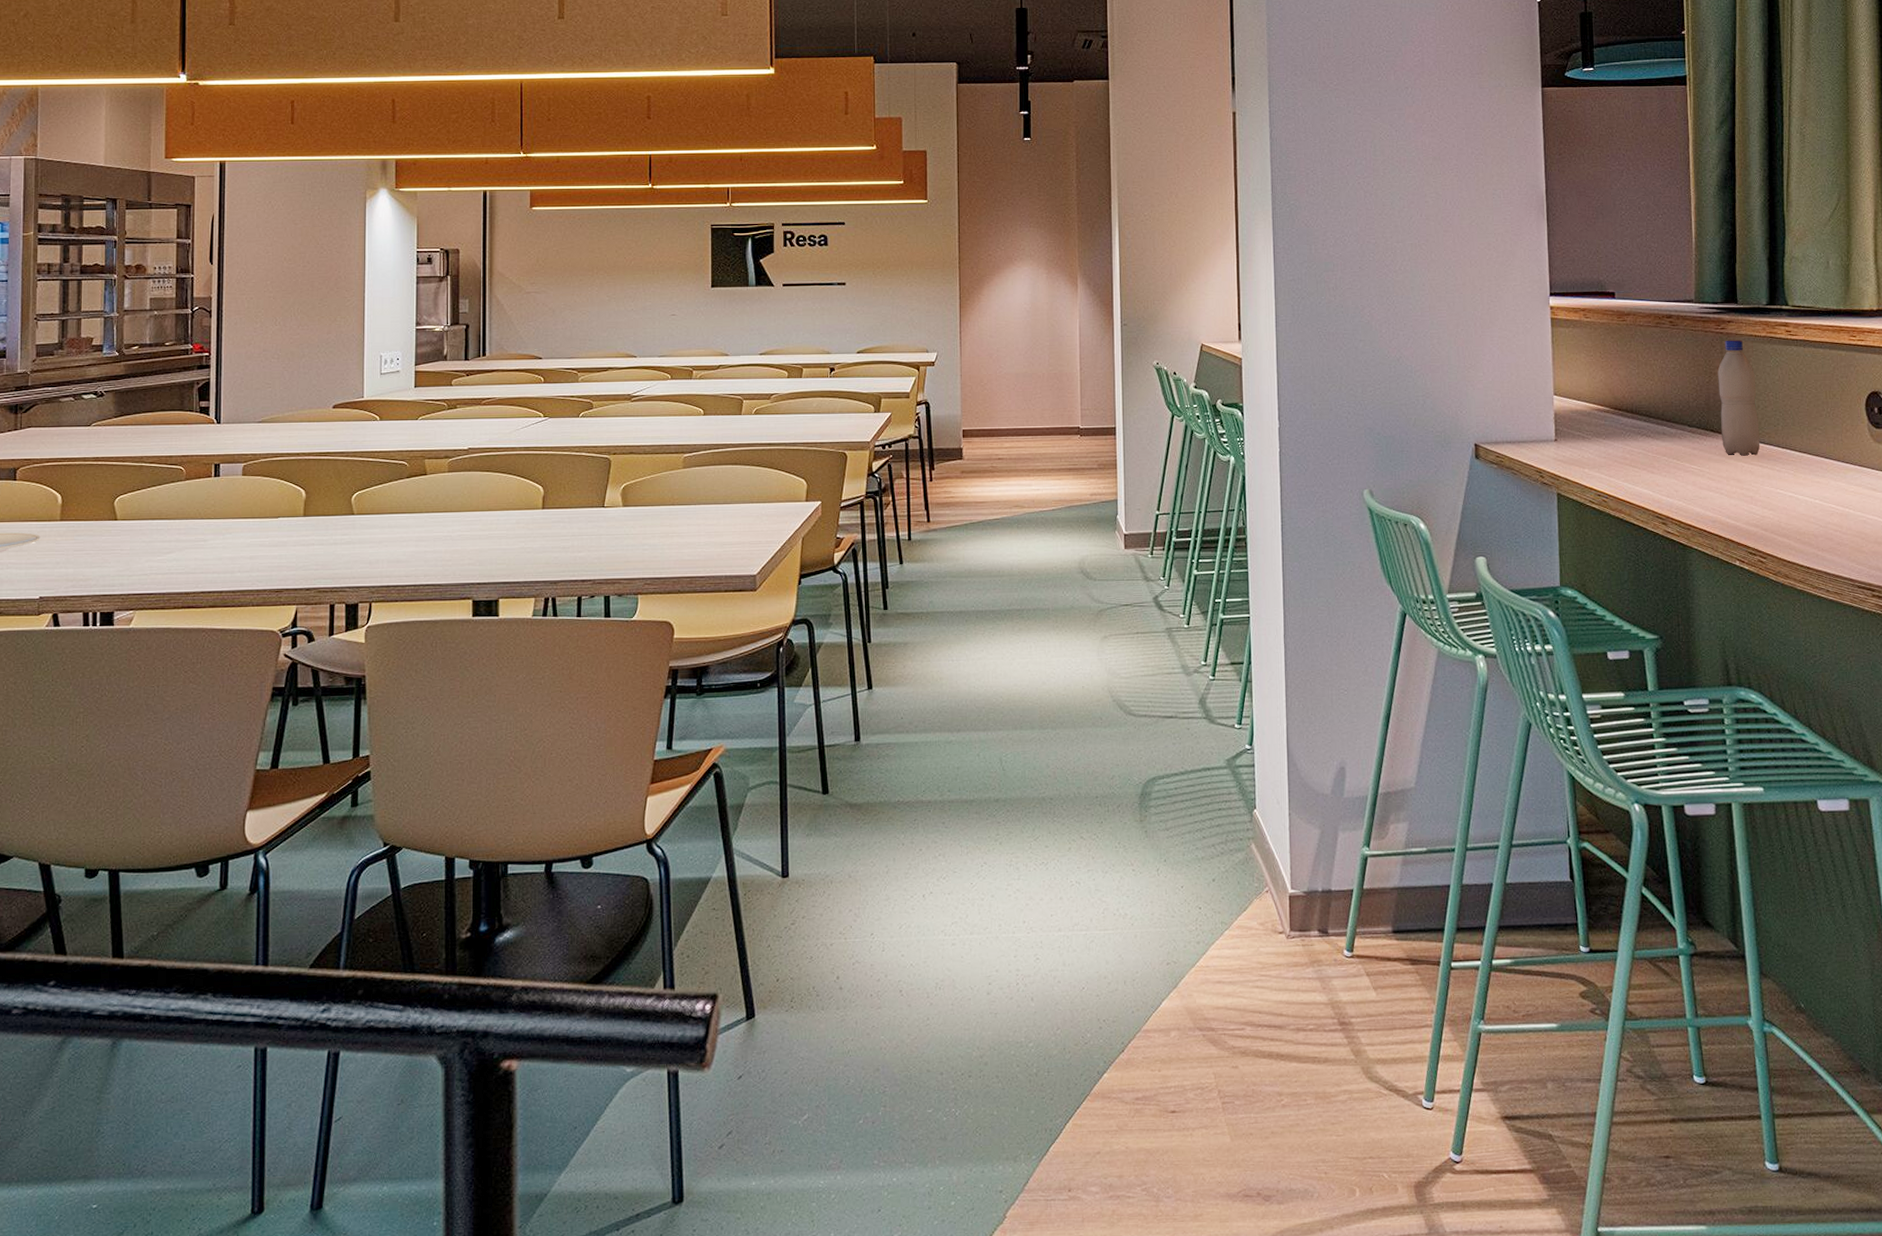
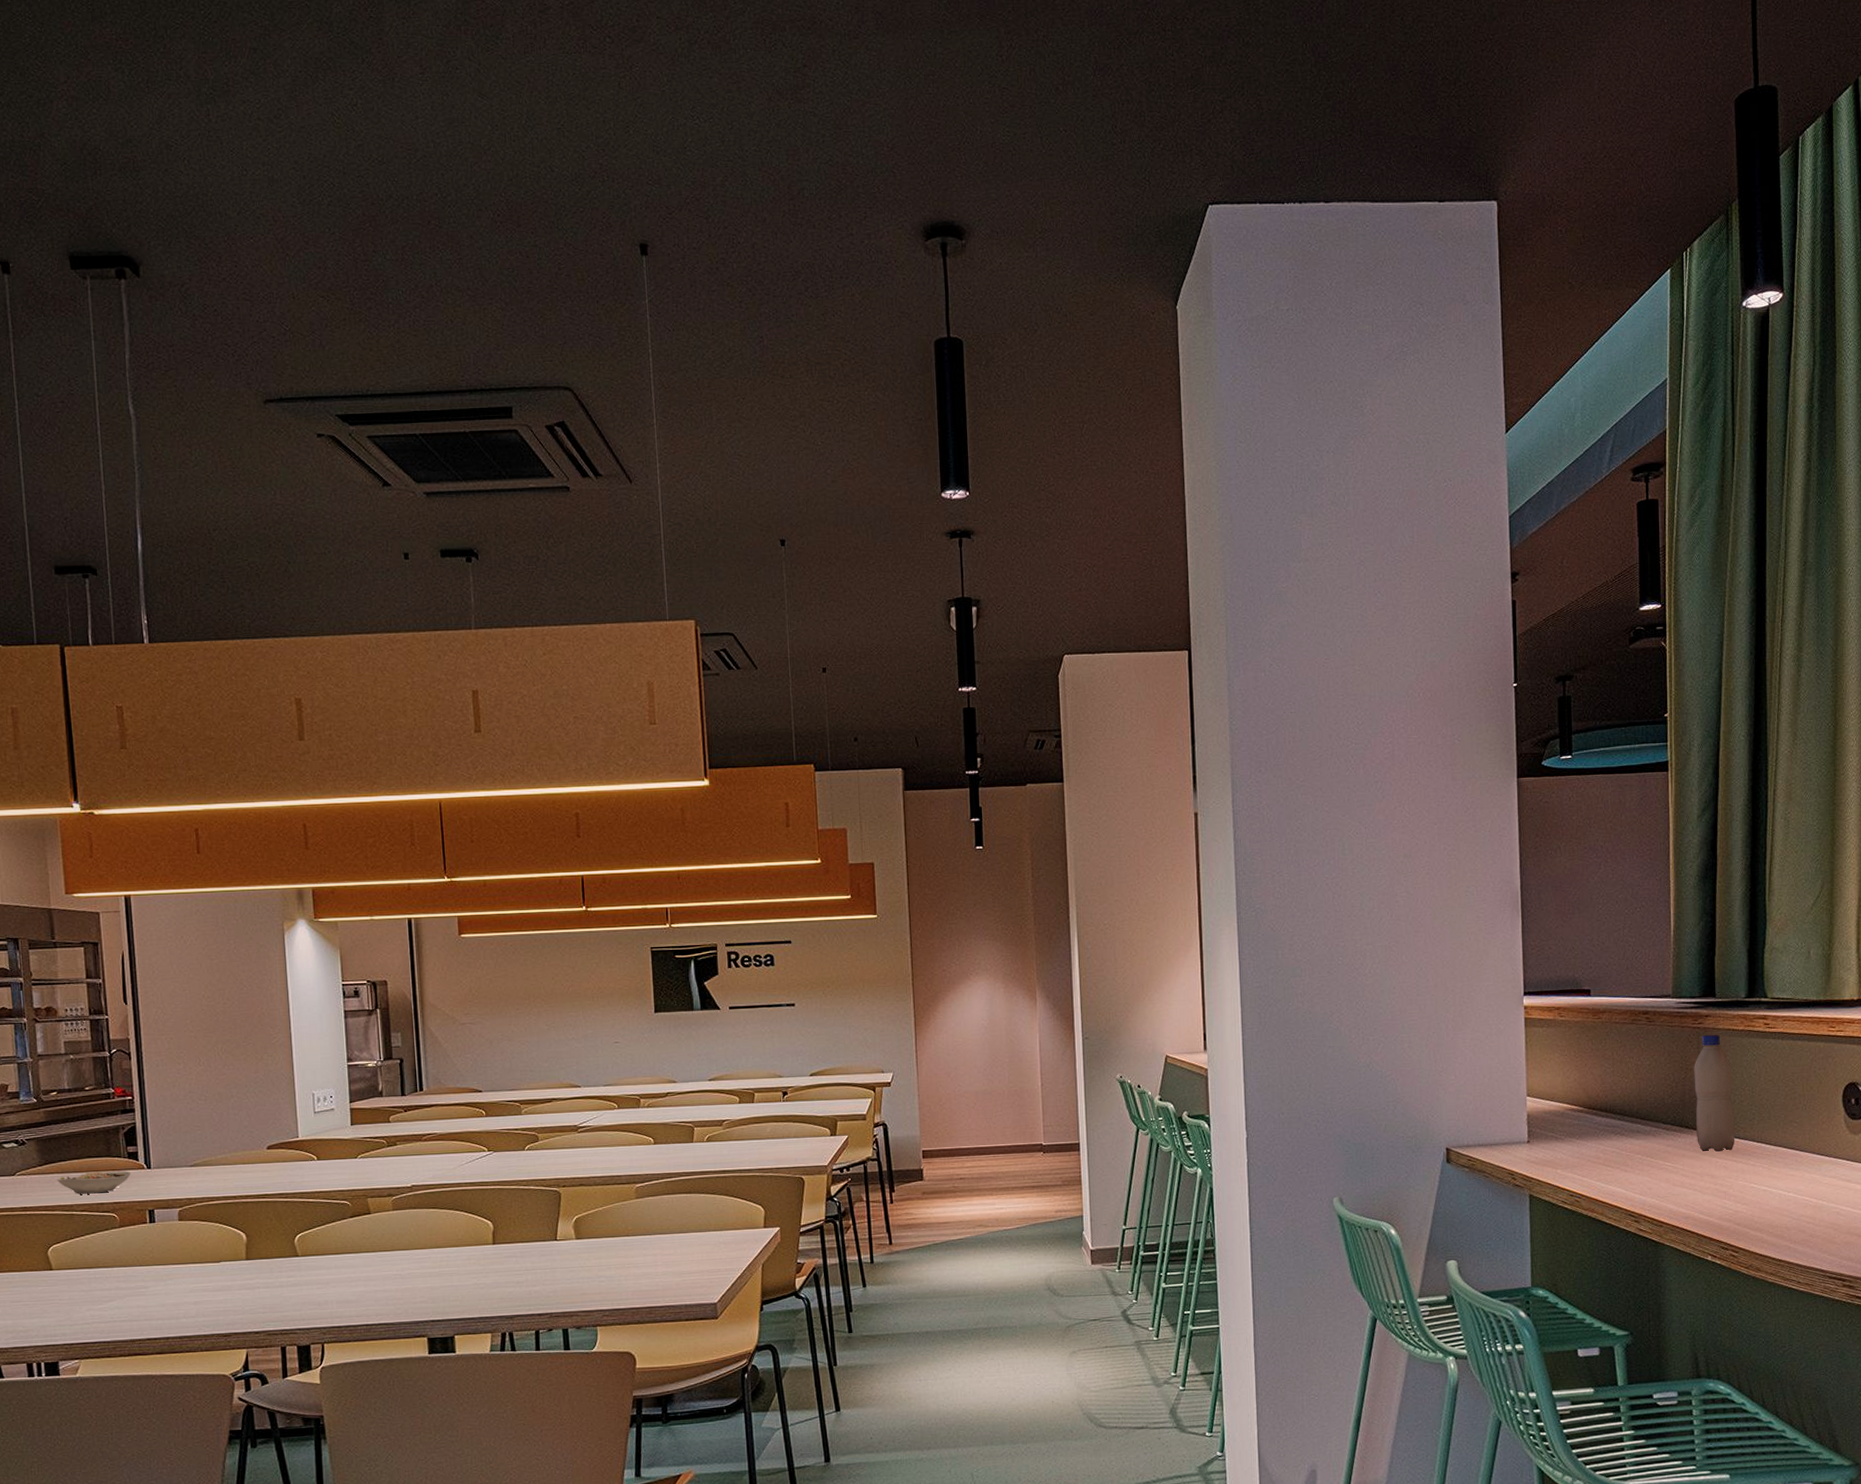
salad: none [130,424,201,447] -> present [57,1171,131,1195]

